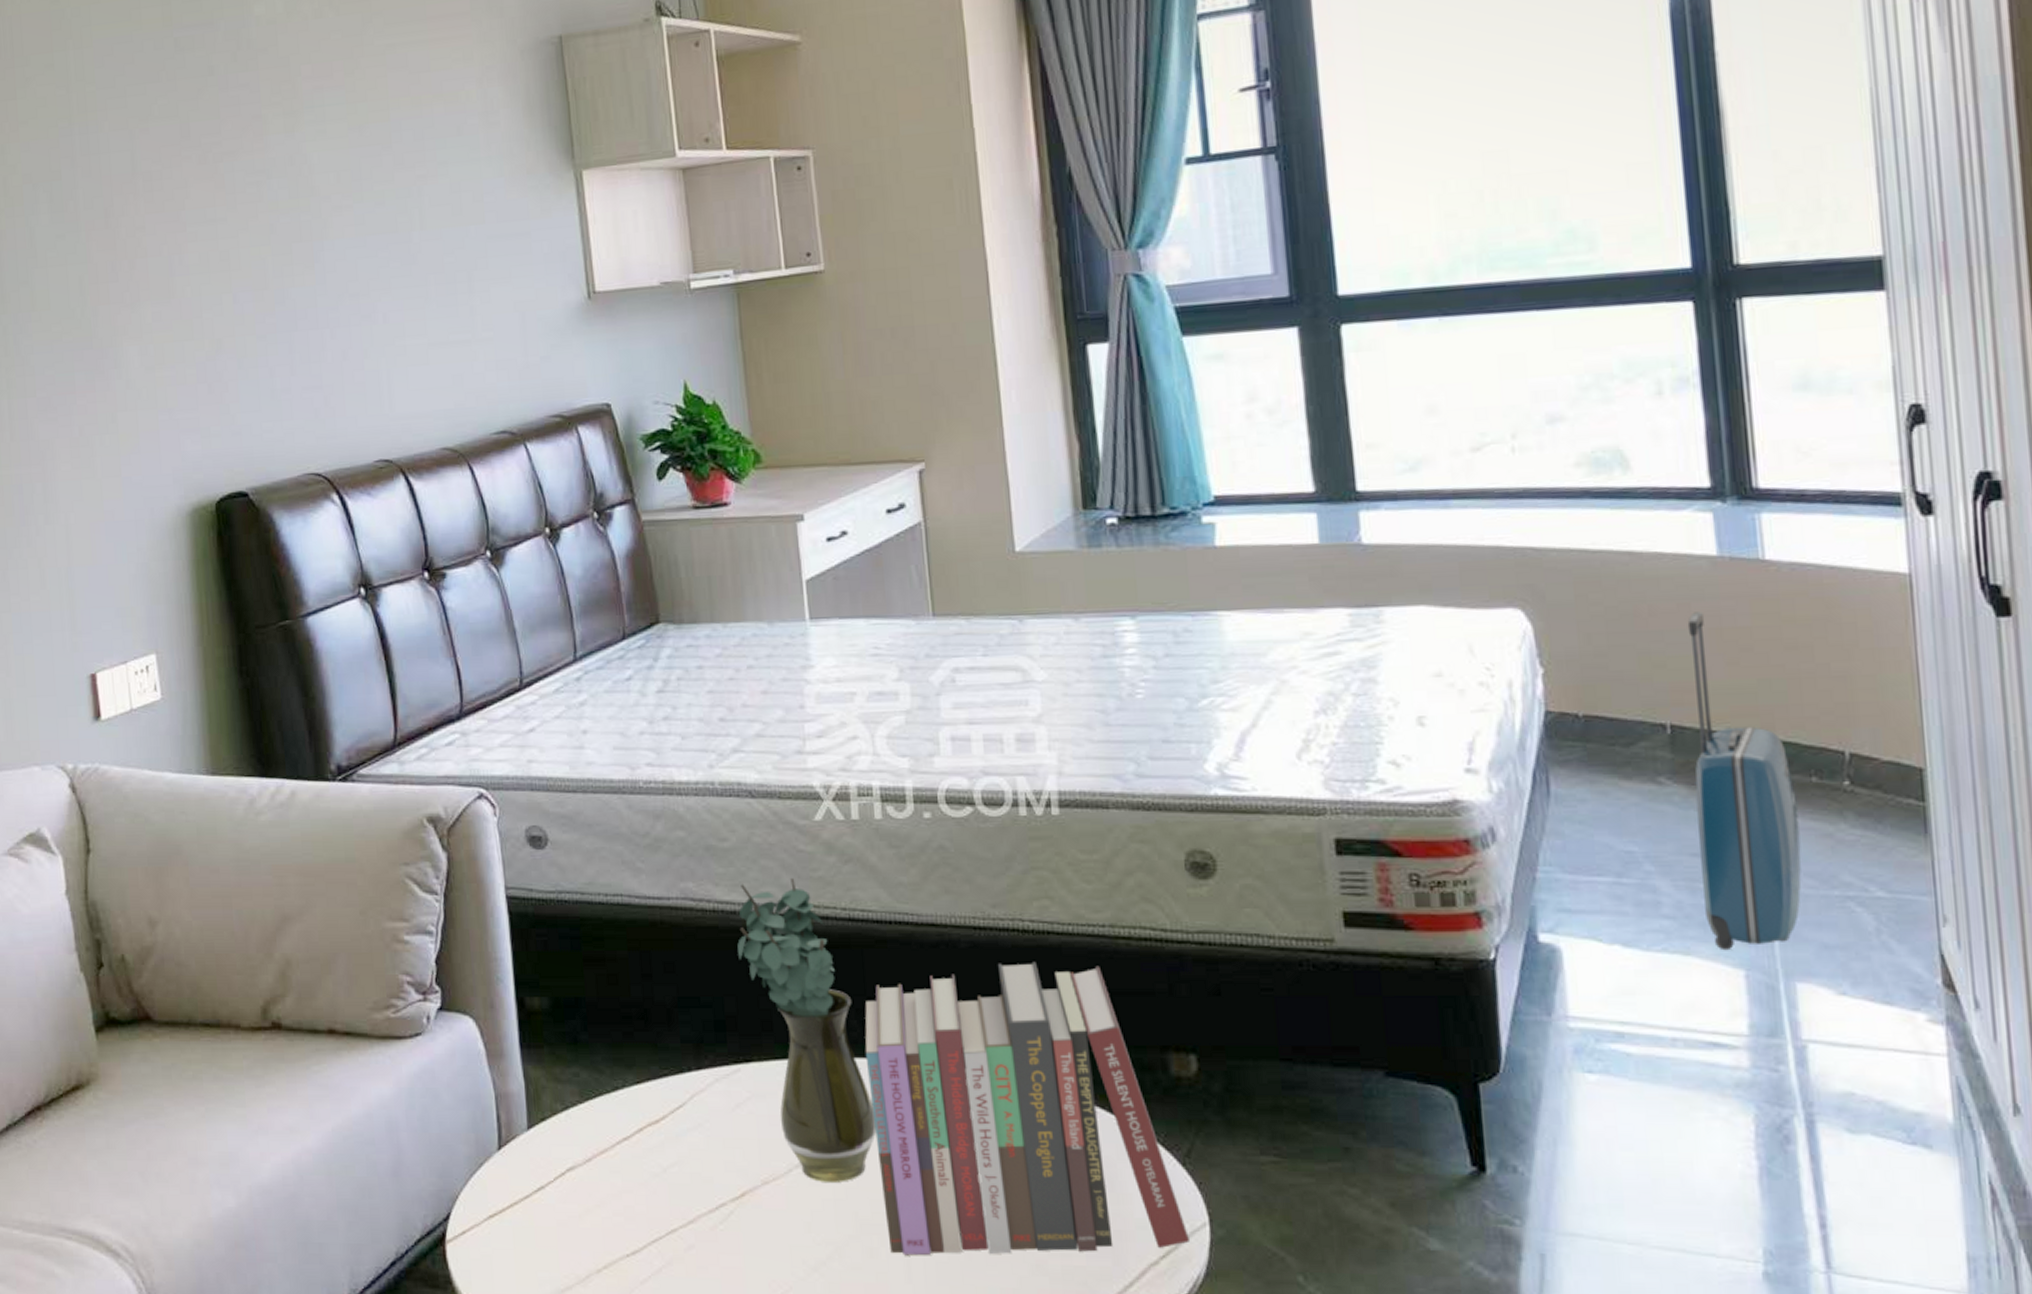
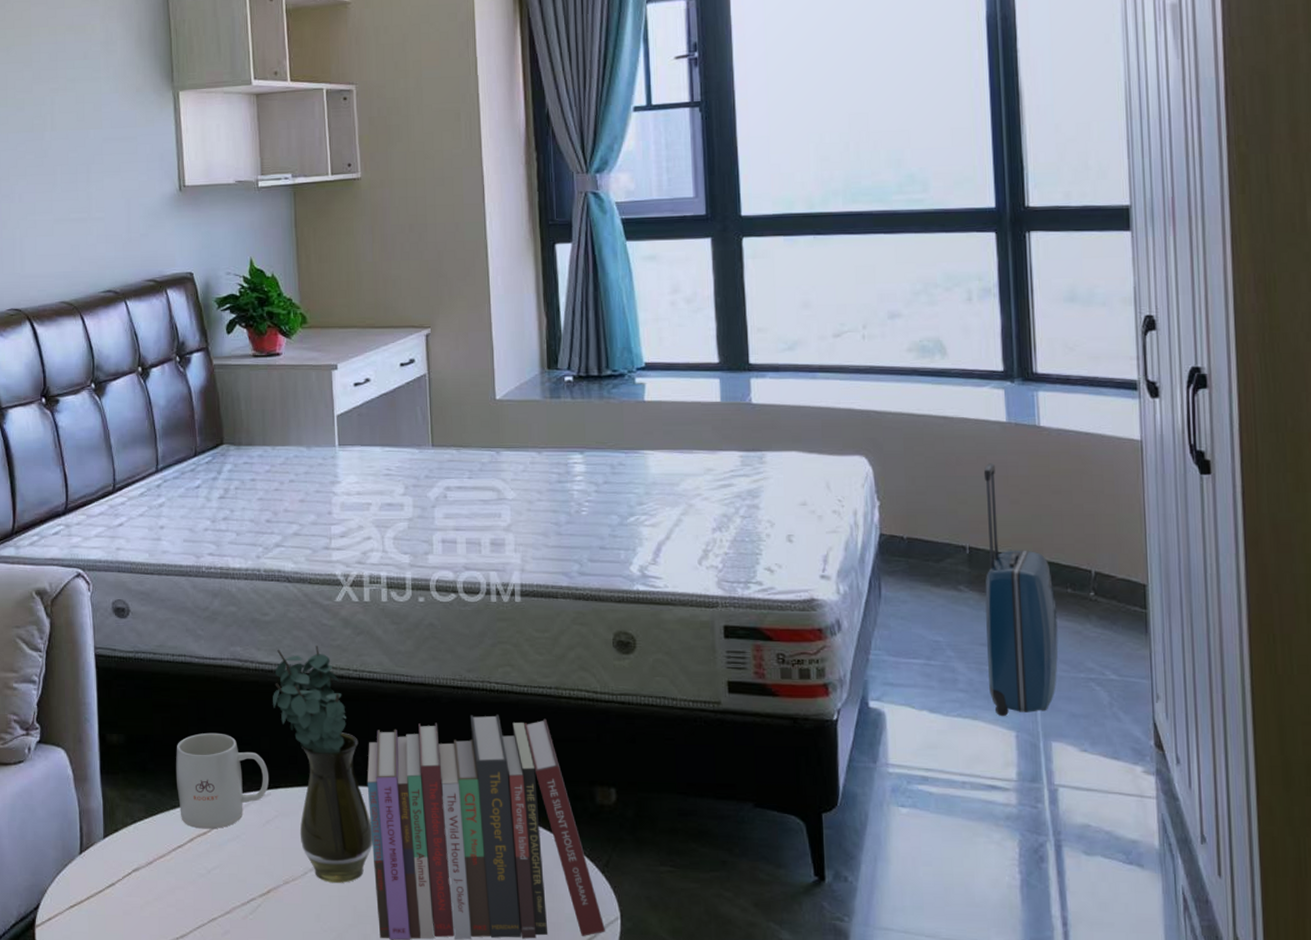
mug: none [615,992,738,1116] -> present [175,732,270,829]

